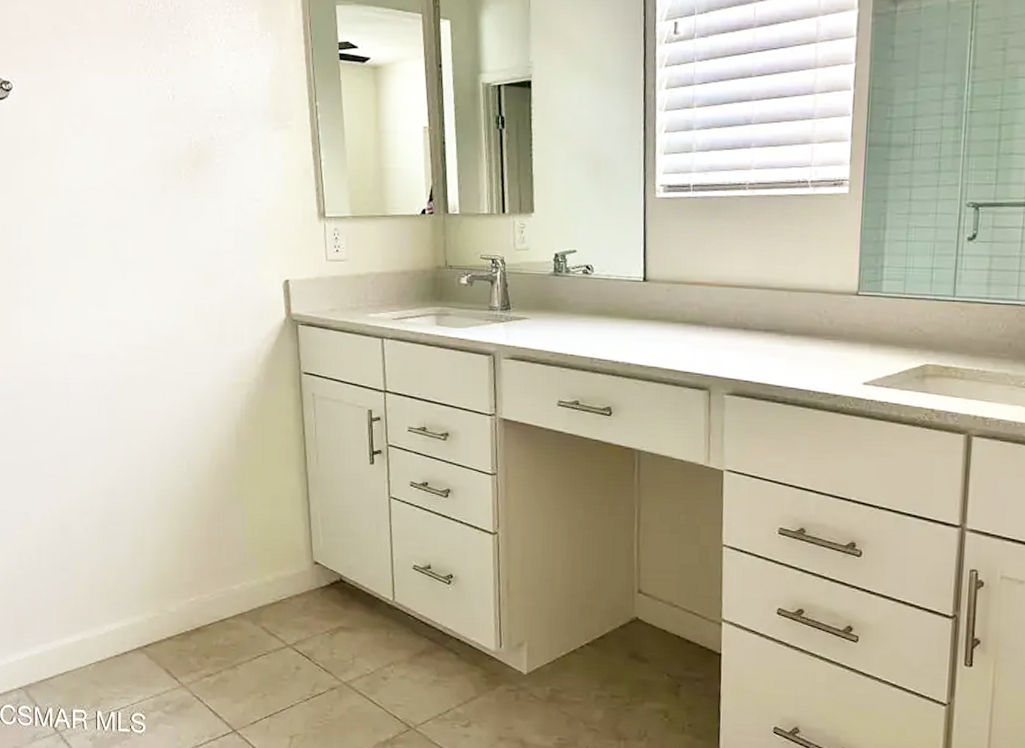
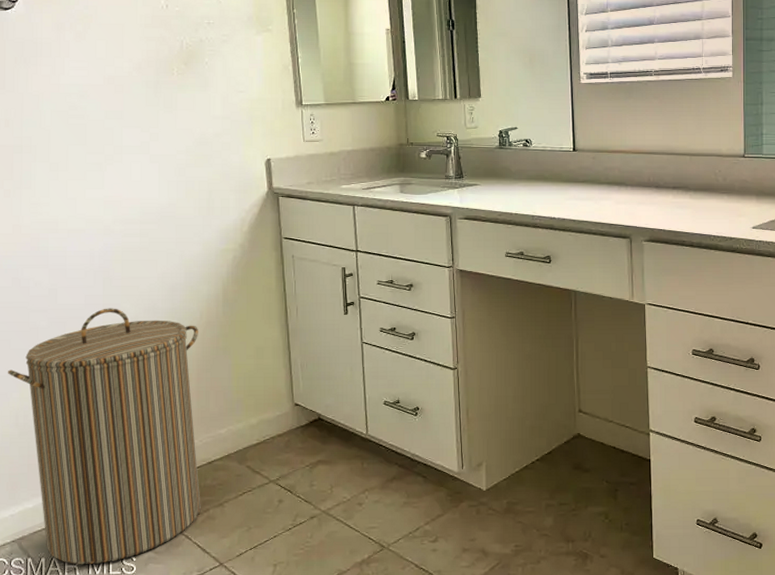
laundry hamper: none [11,443,213,719] -> present [8,308,201,564]

